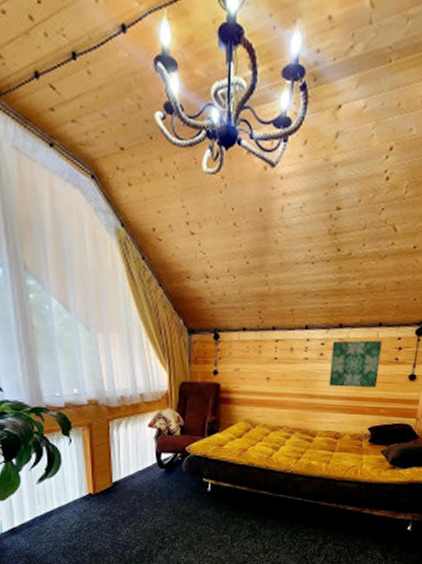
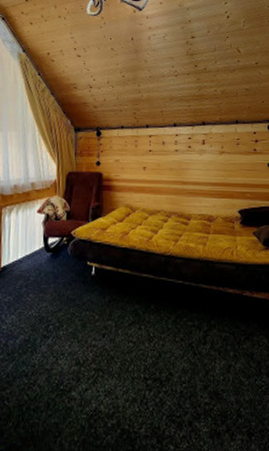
wall art: present [328,340,382,388] -> none [198,134,241,175]

